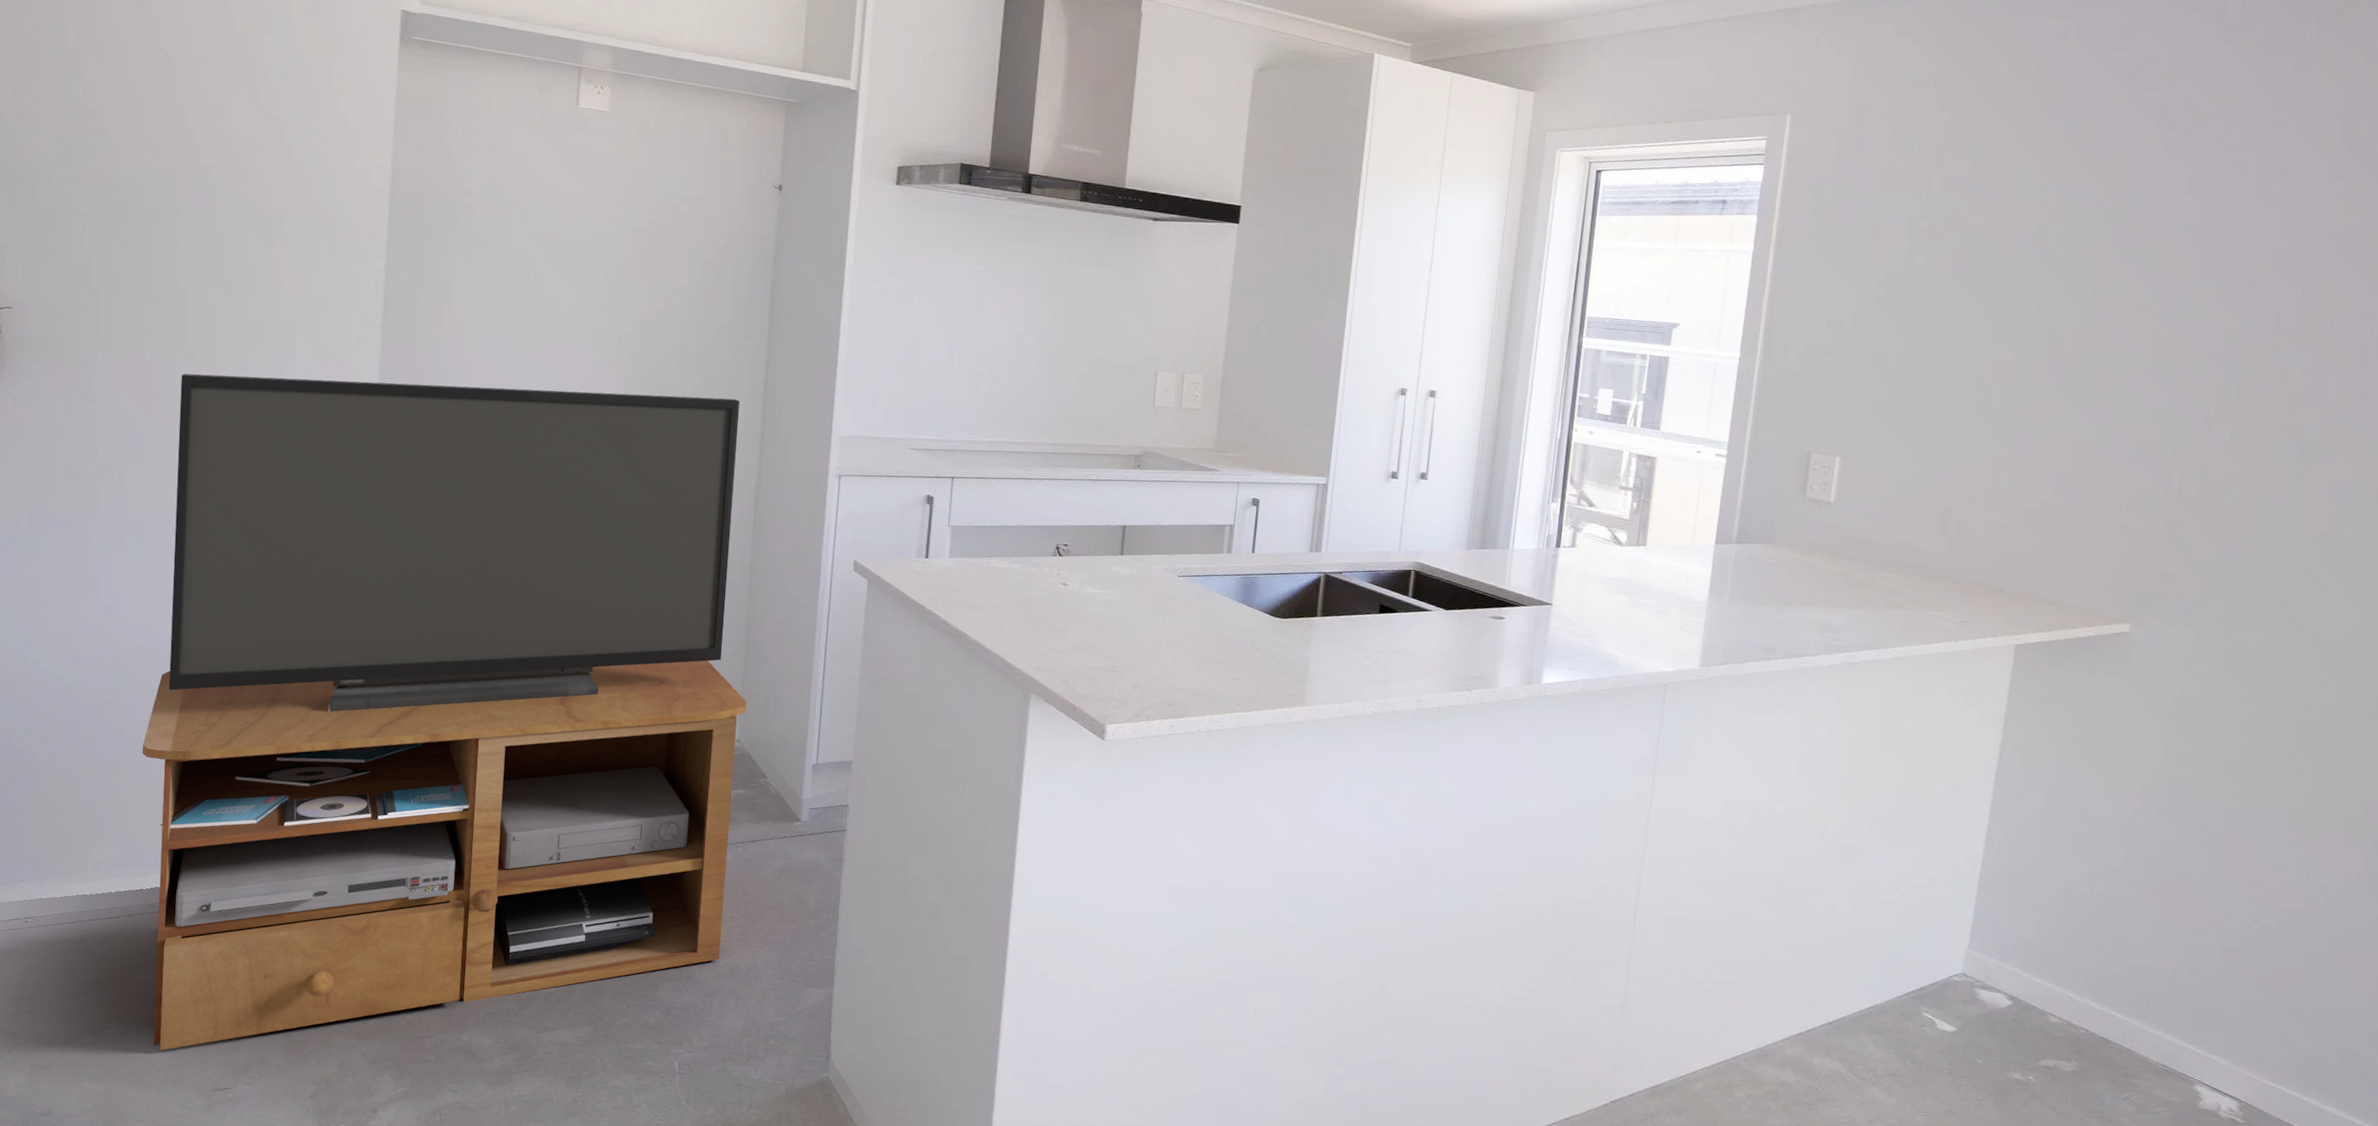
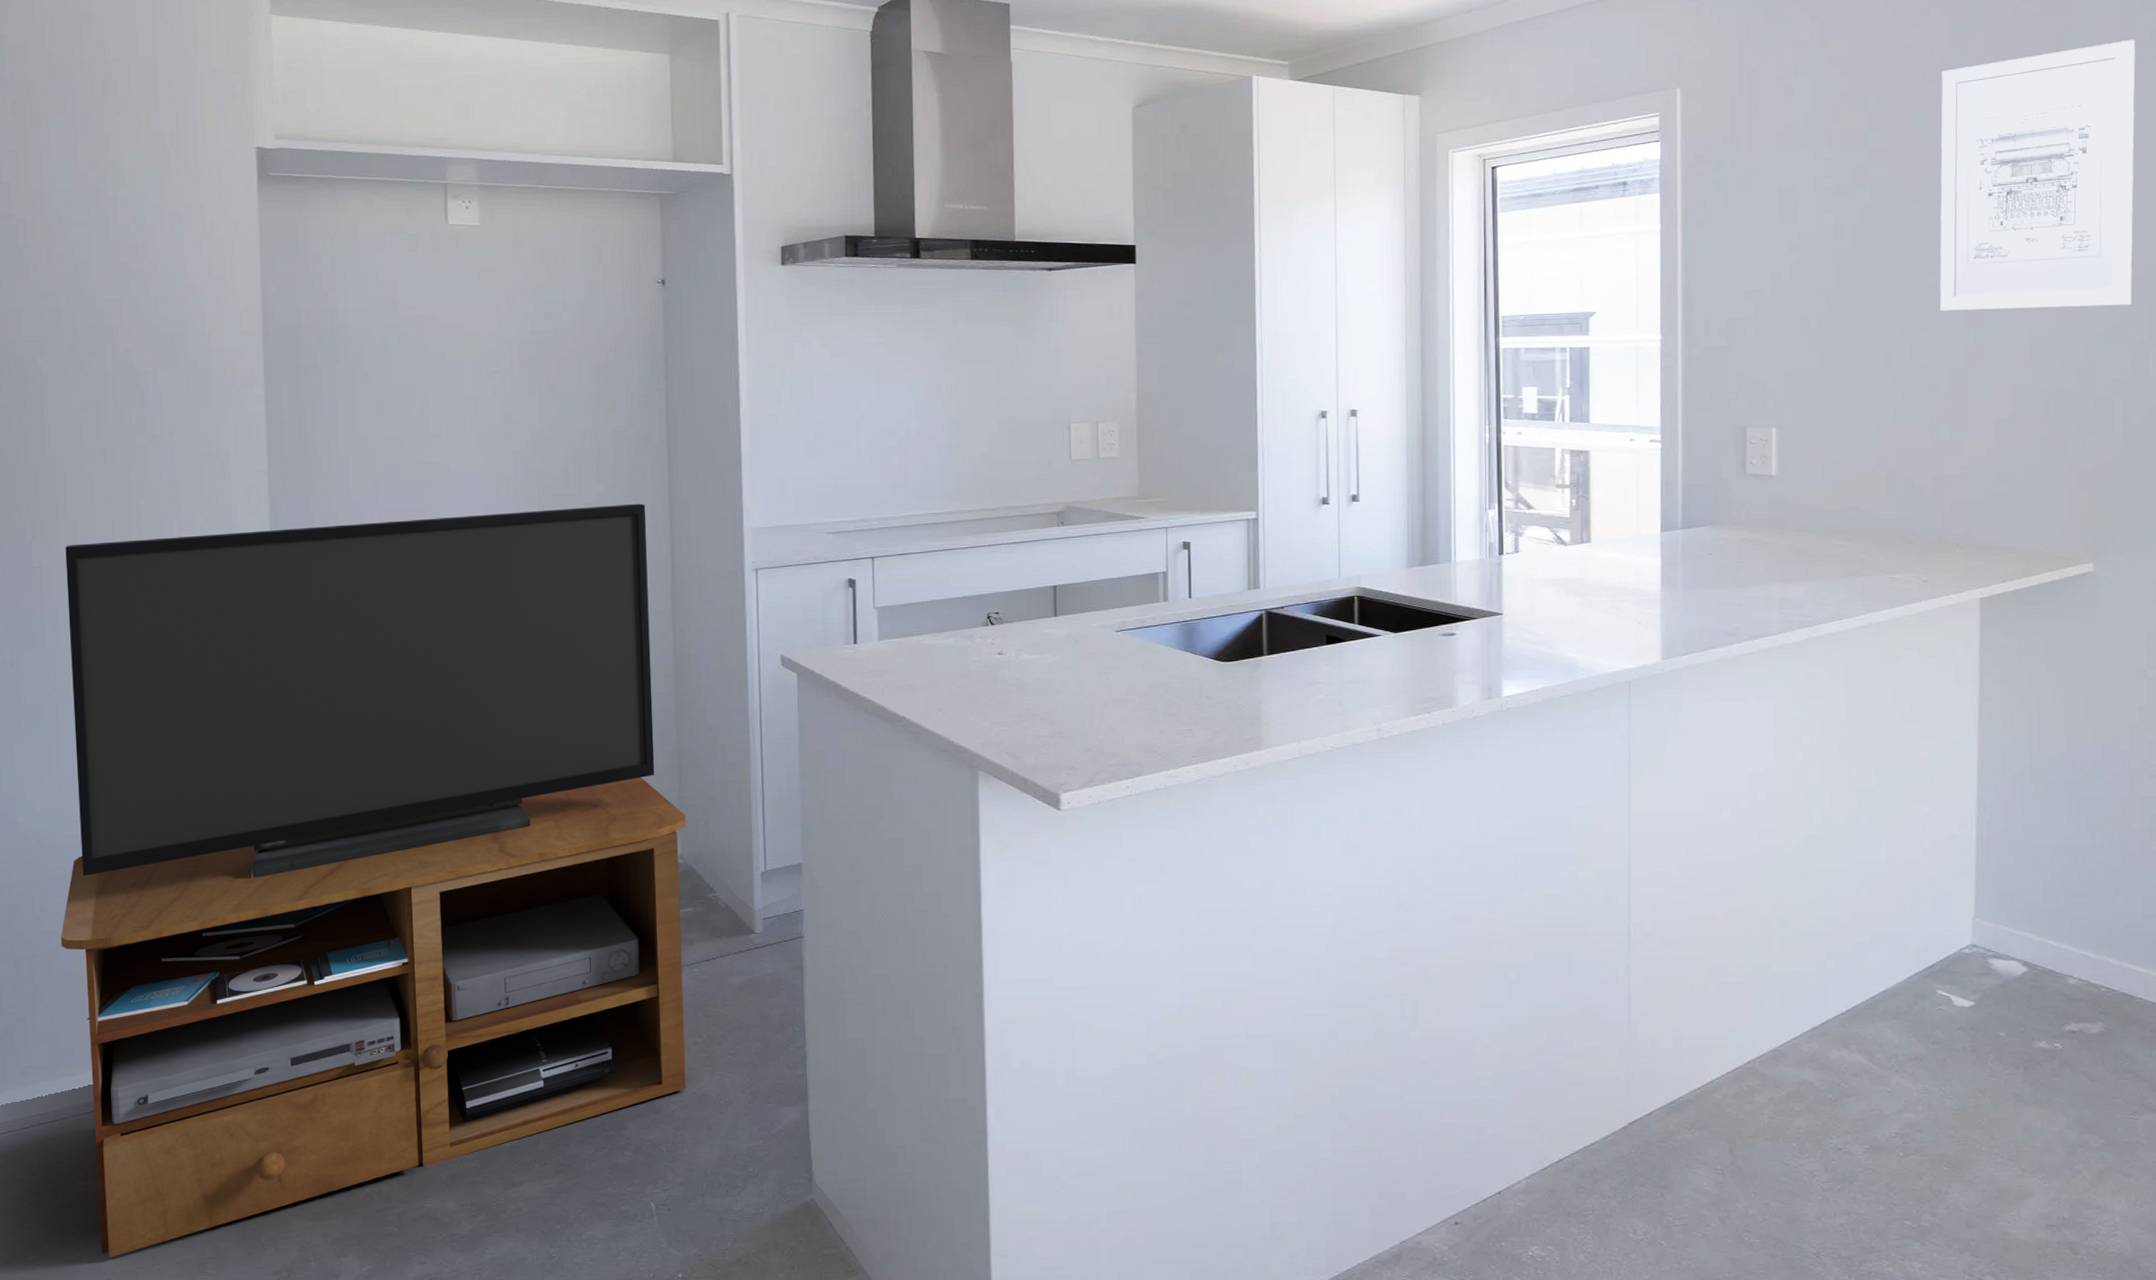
wall art: none [2015,118,2243,379] -> present [1939,39,2135,311]

